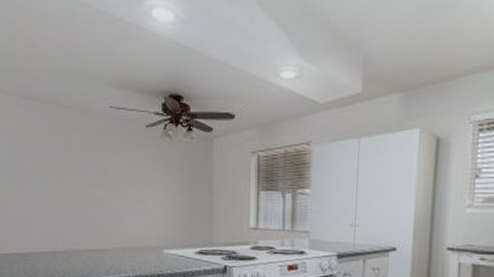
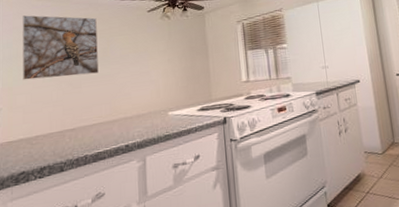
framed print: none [11,116,91,194] -> present [22,15,98,80]

